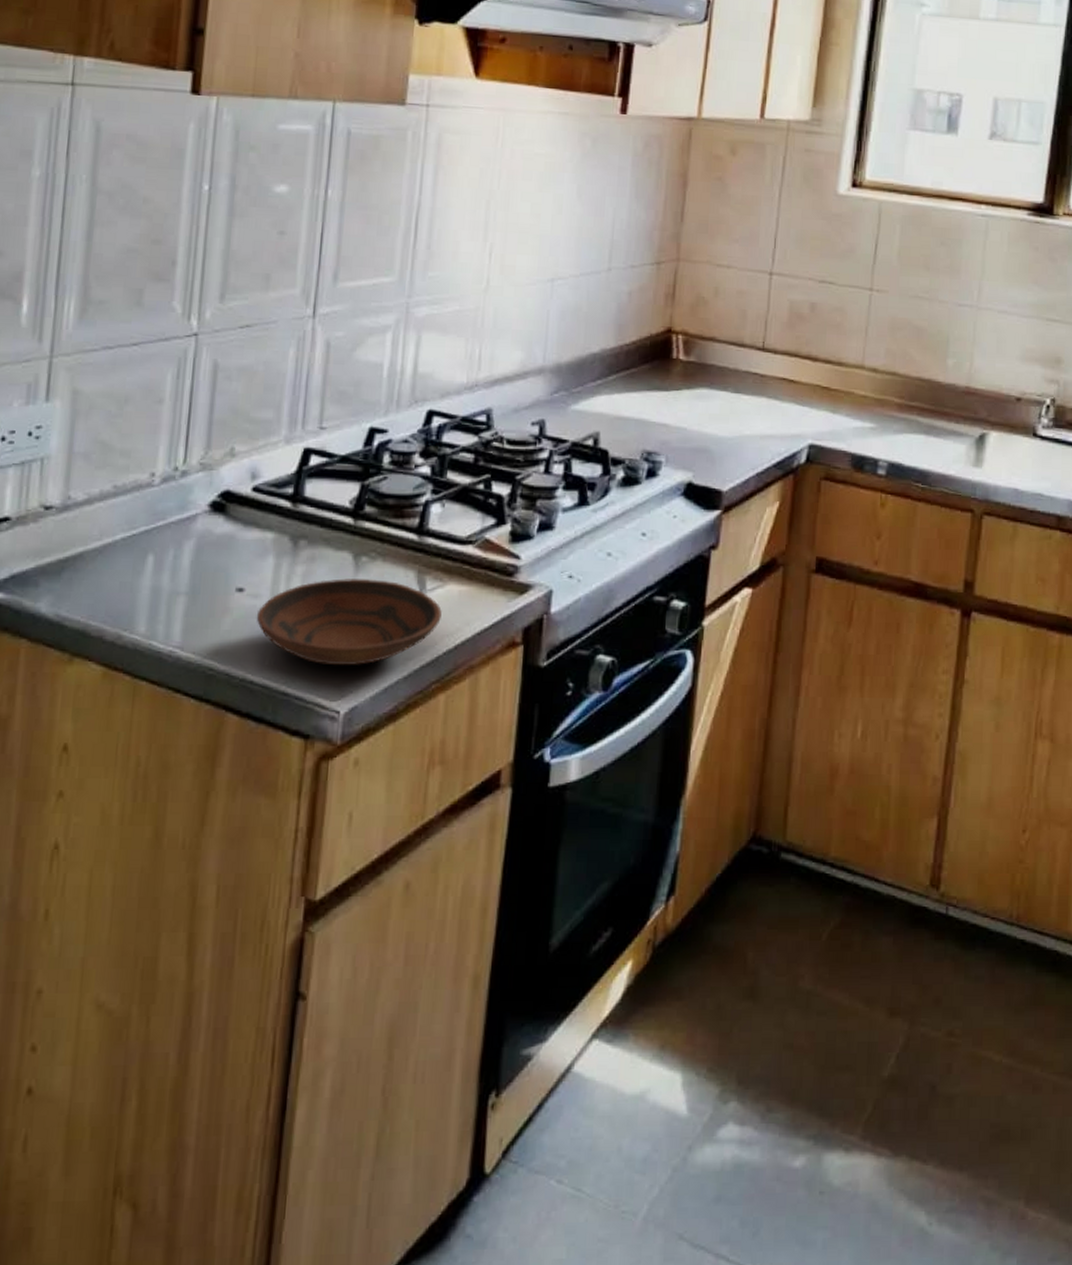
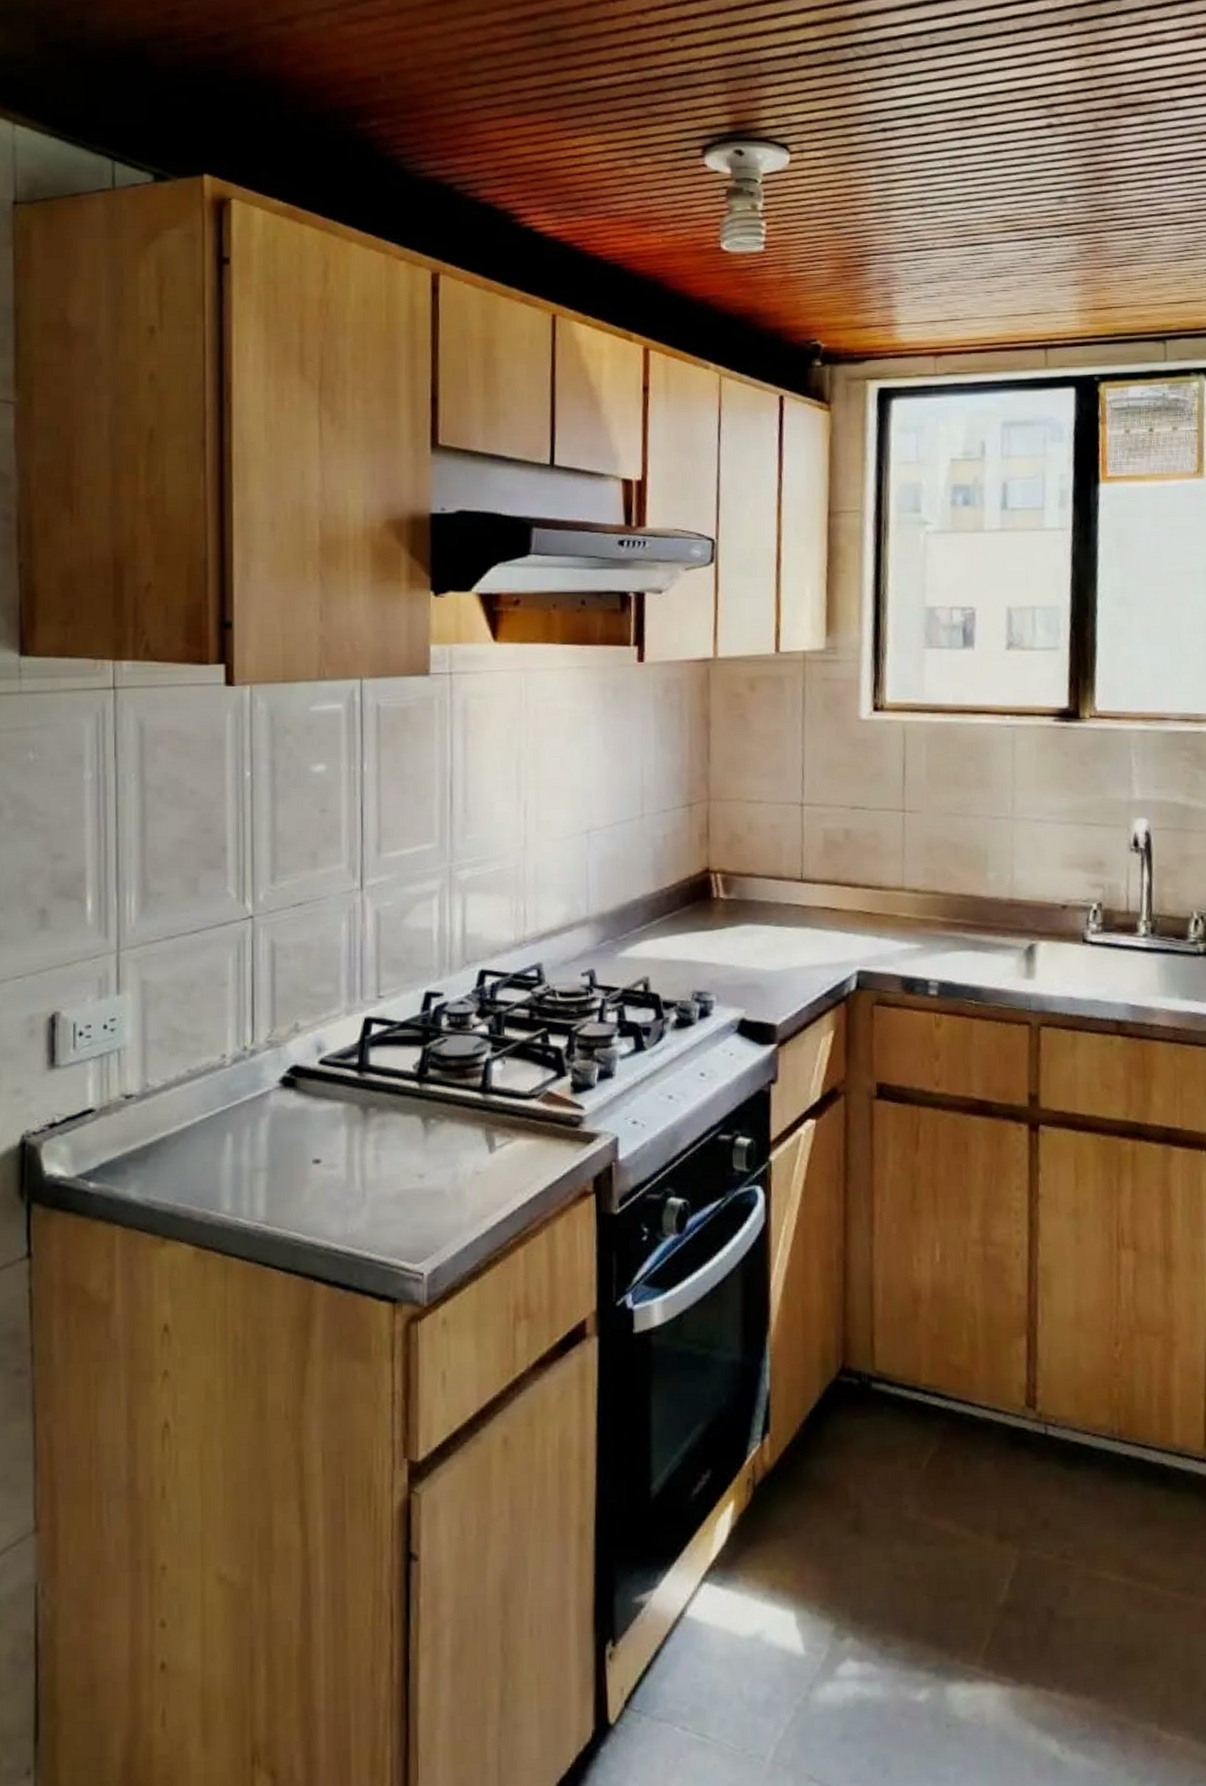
bowl: present [256,579,442,666] -> none [334,1140,513,1229]

